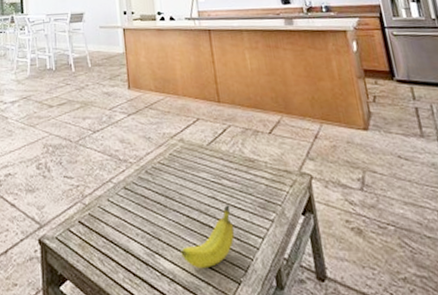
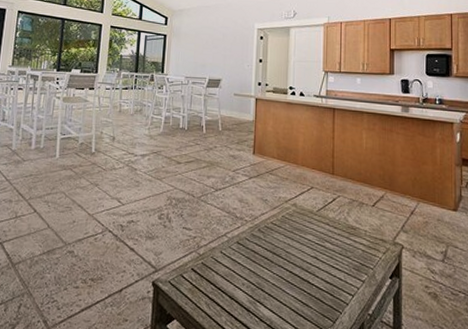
fruit: present [181,205,235,269] -> none [280,265,330,318]

